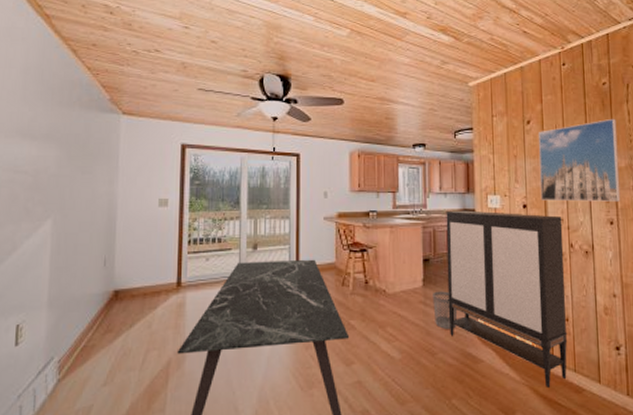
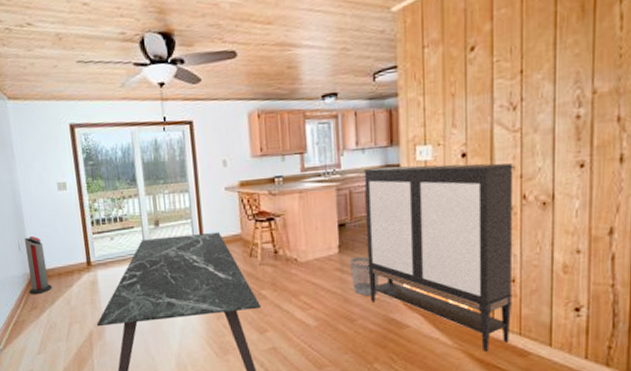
air purifier: none [106,251,134,316] -> present [24,235,52,295]
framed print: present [538,118,621,202] -> none [485,27,601,146]

